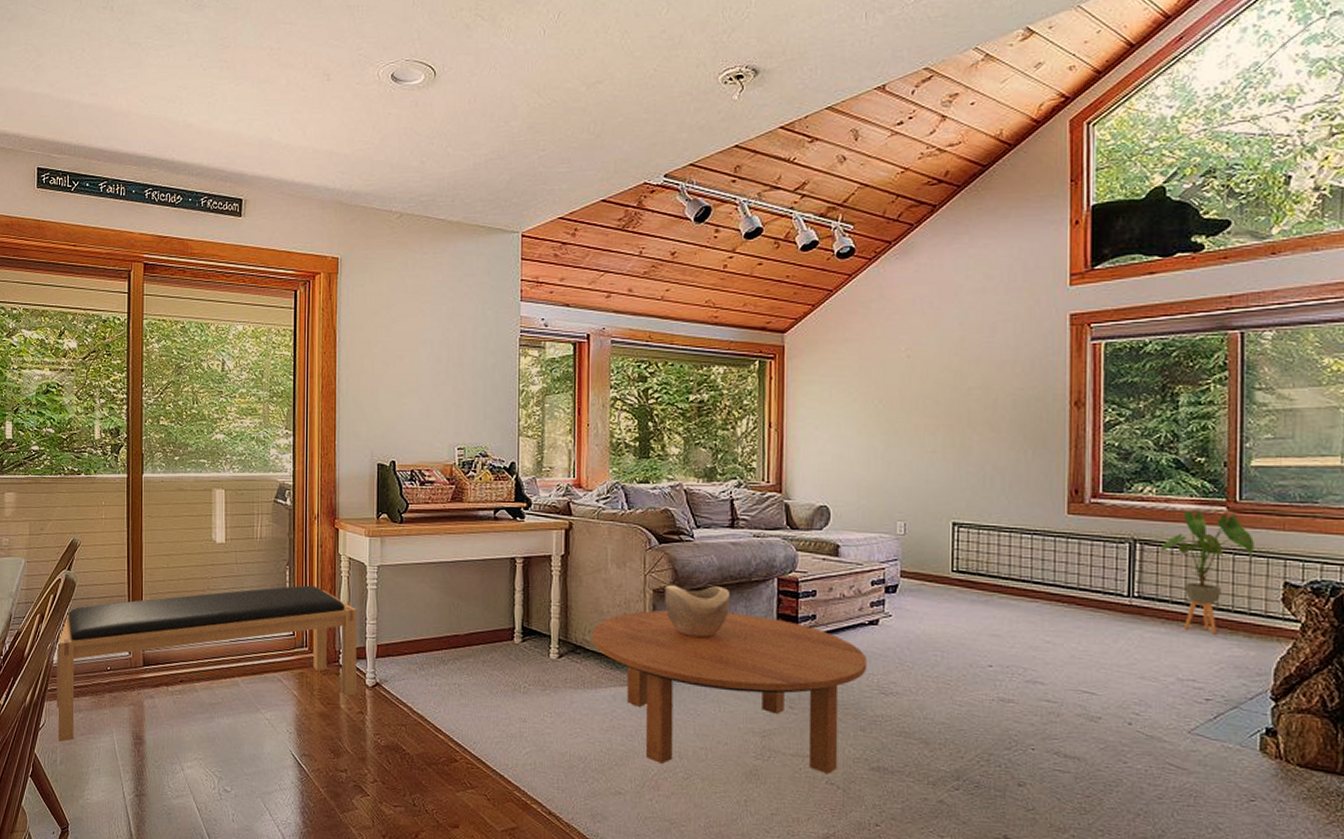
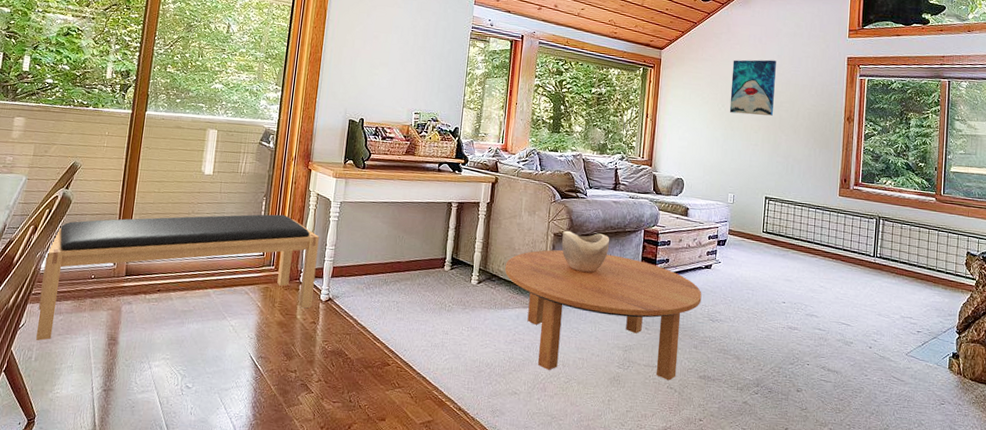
wall art: none [890,330,957,411] -> present [729,59,776,116]
house plant: present [1159,511,1254,634] -> none [894,199,950,286]

